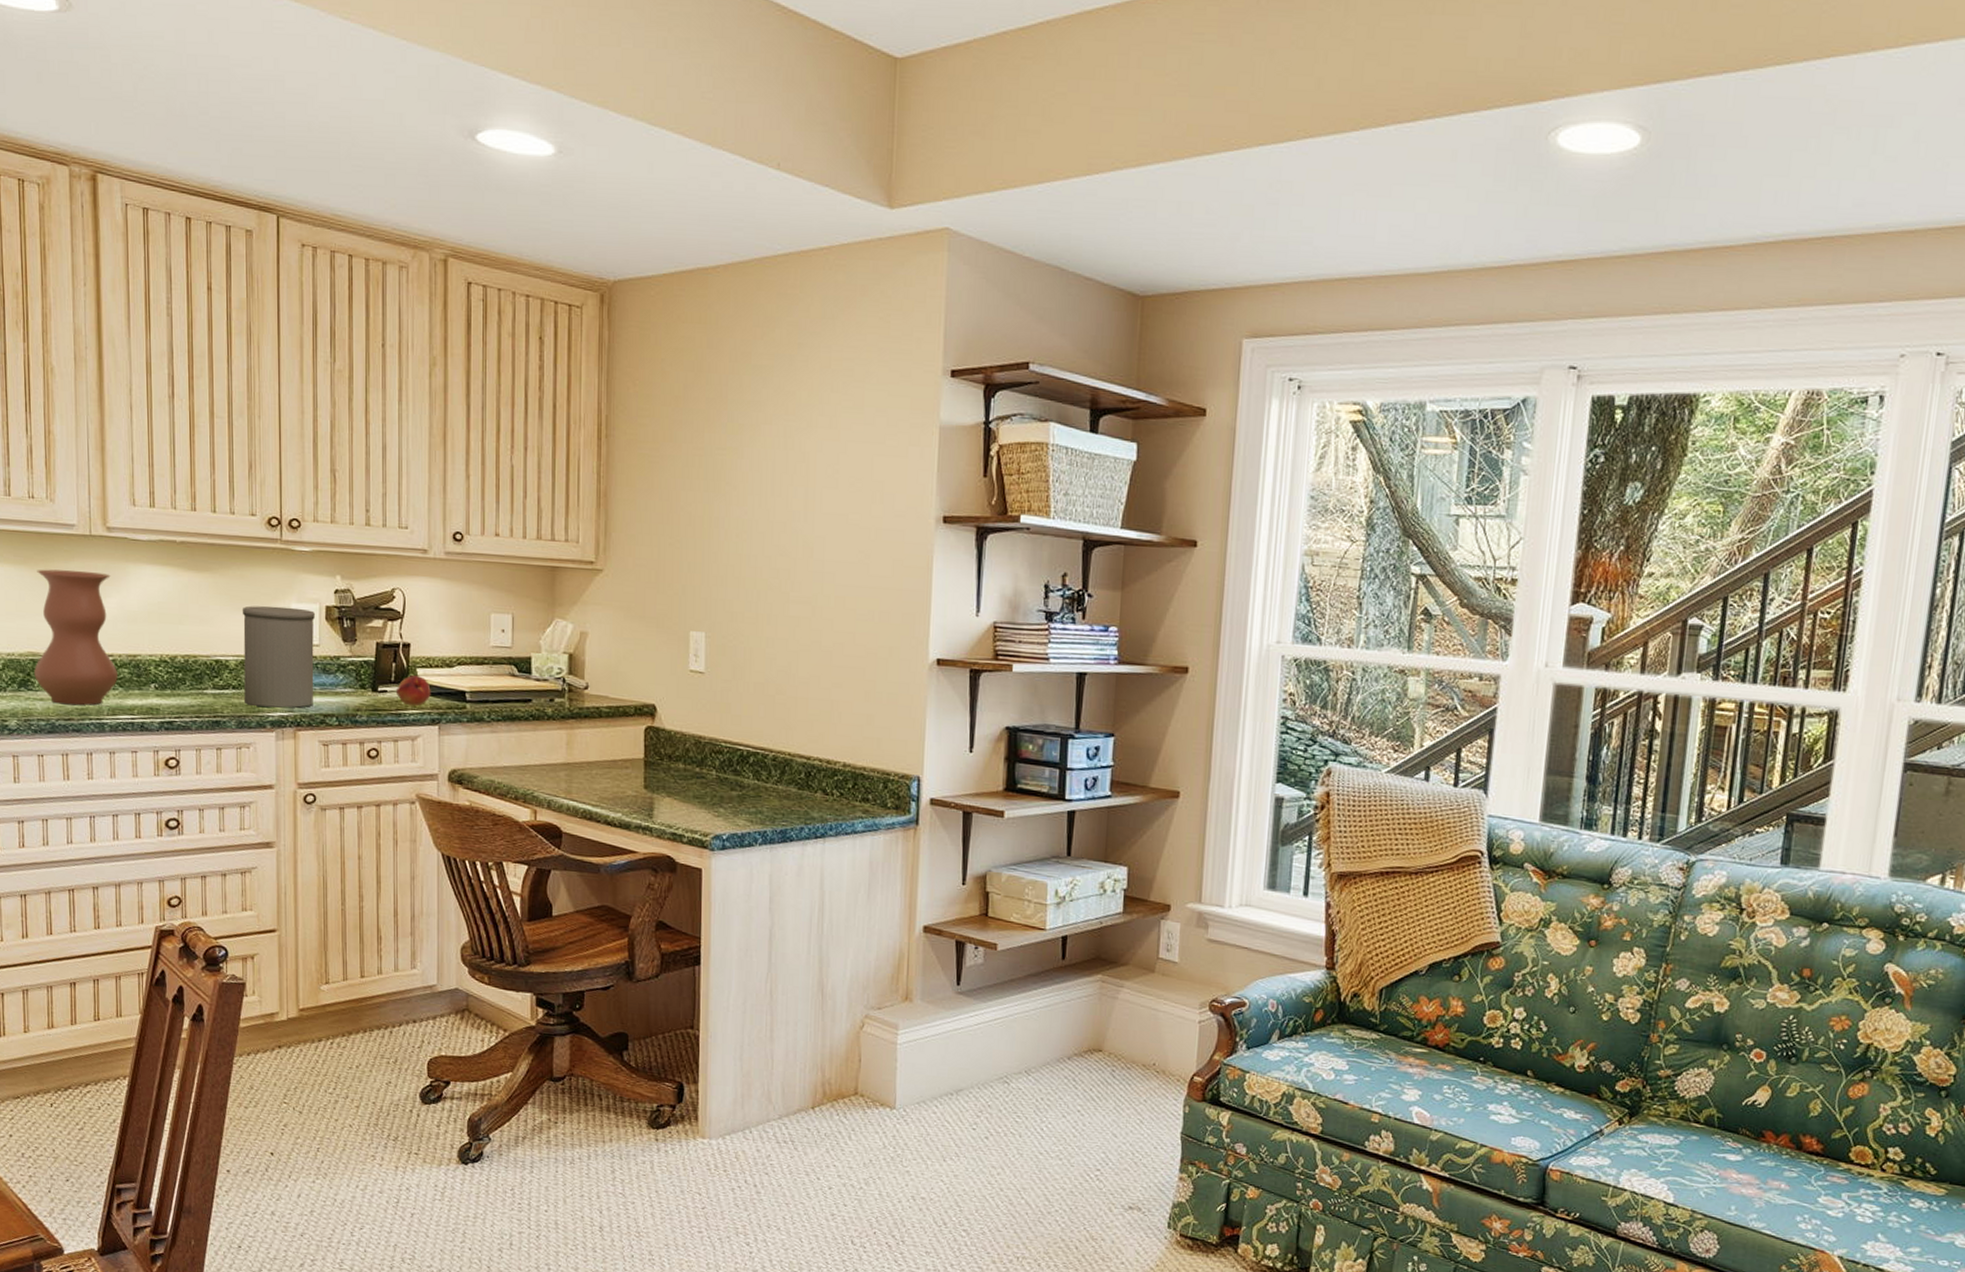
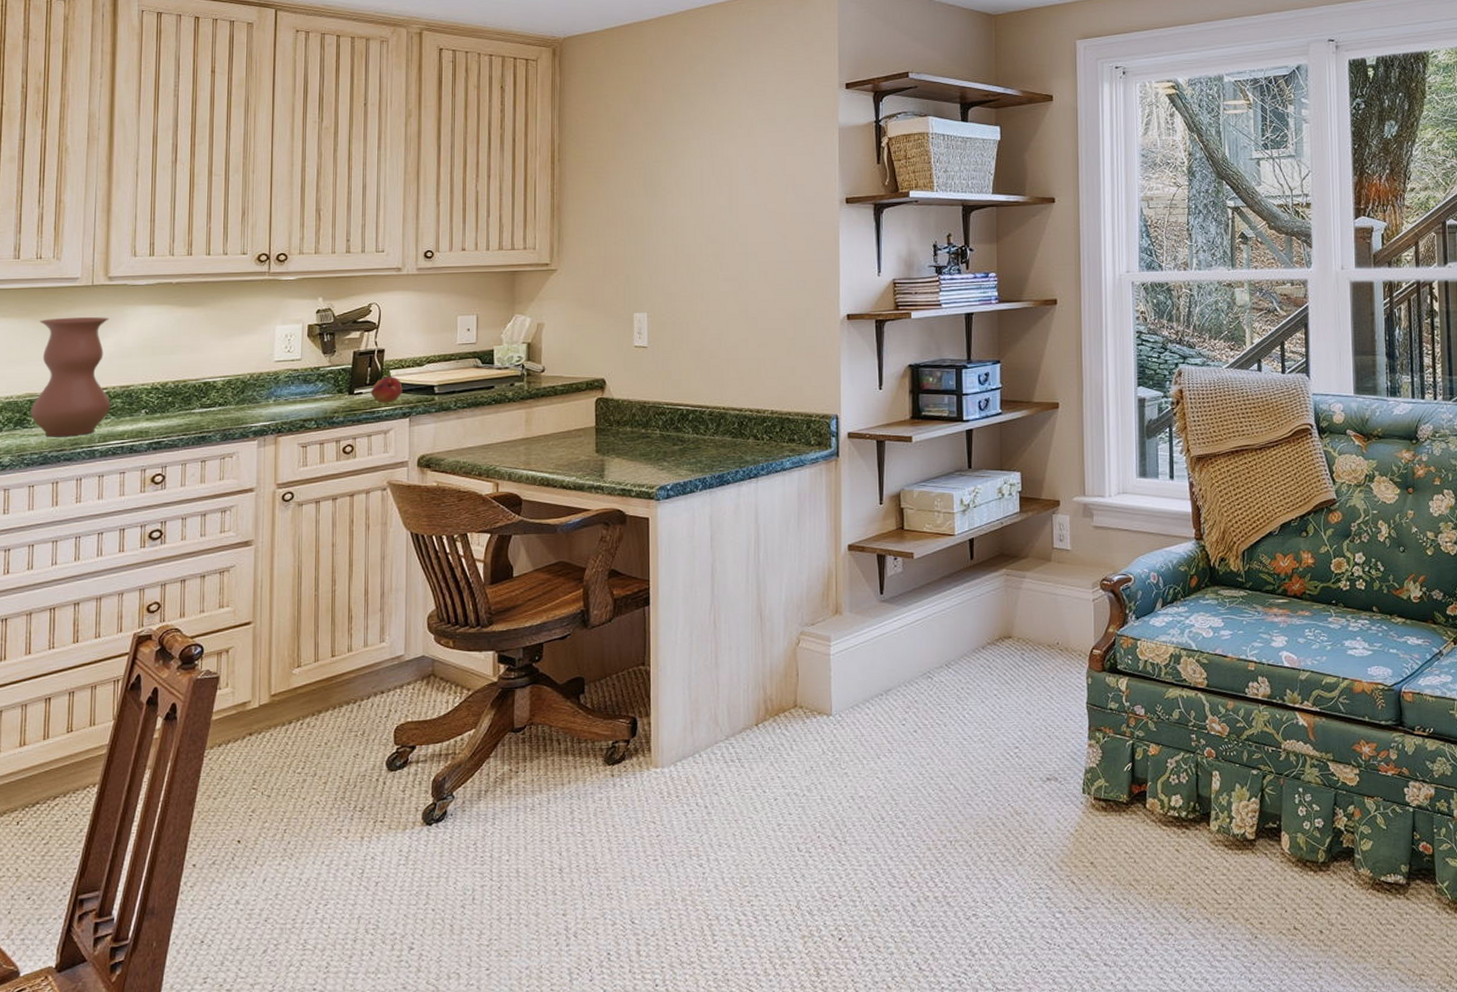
canister: present [242,605,315,708] -> none [230,329,298,419]

